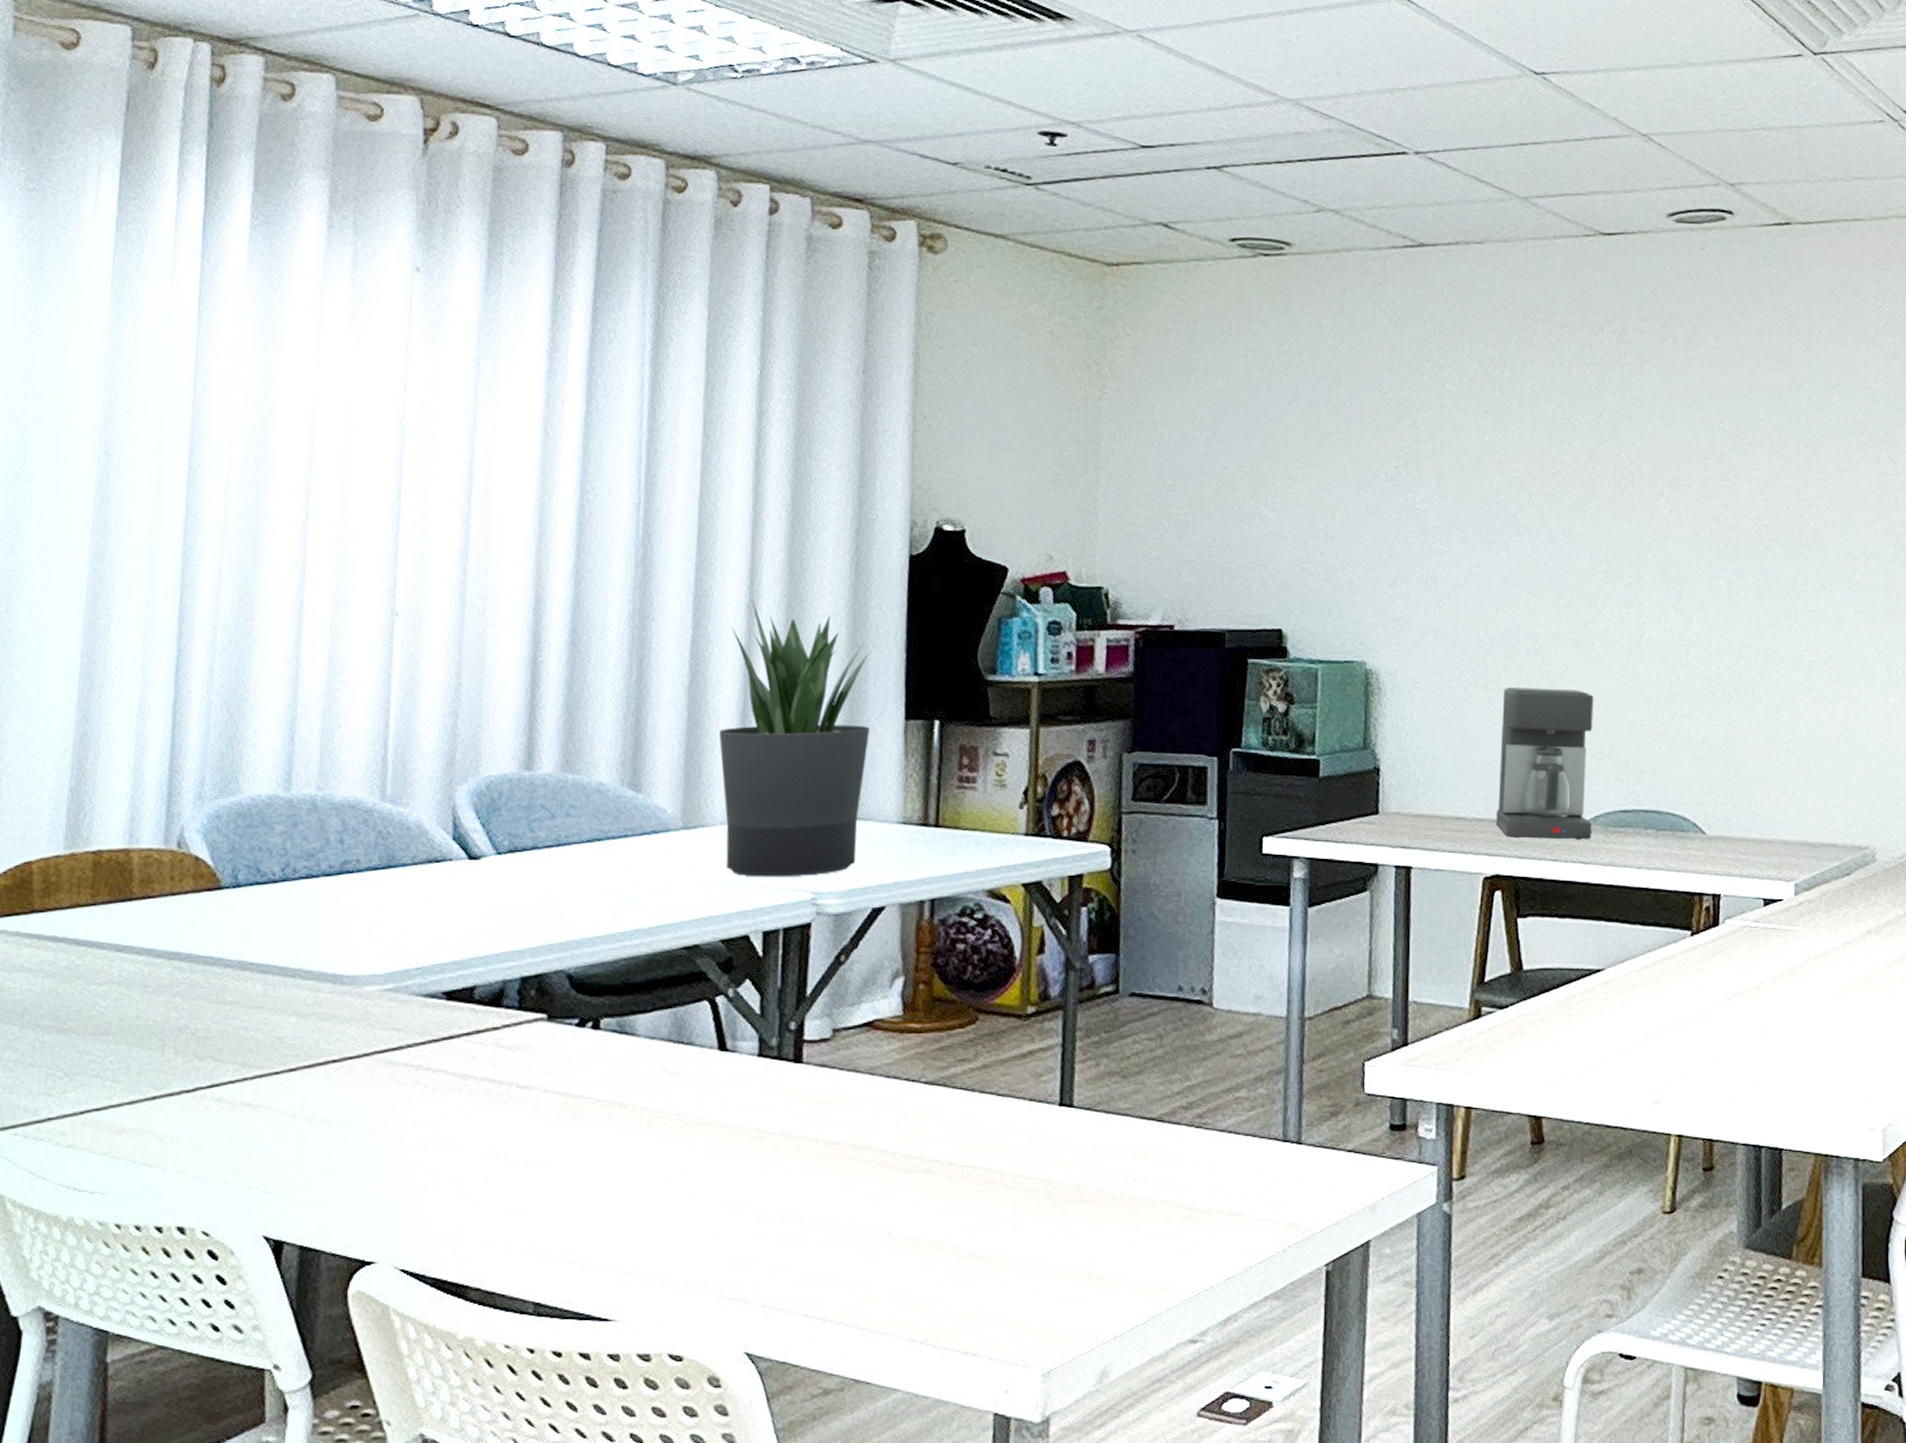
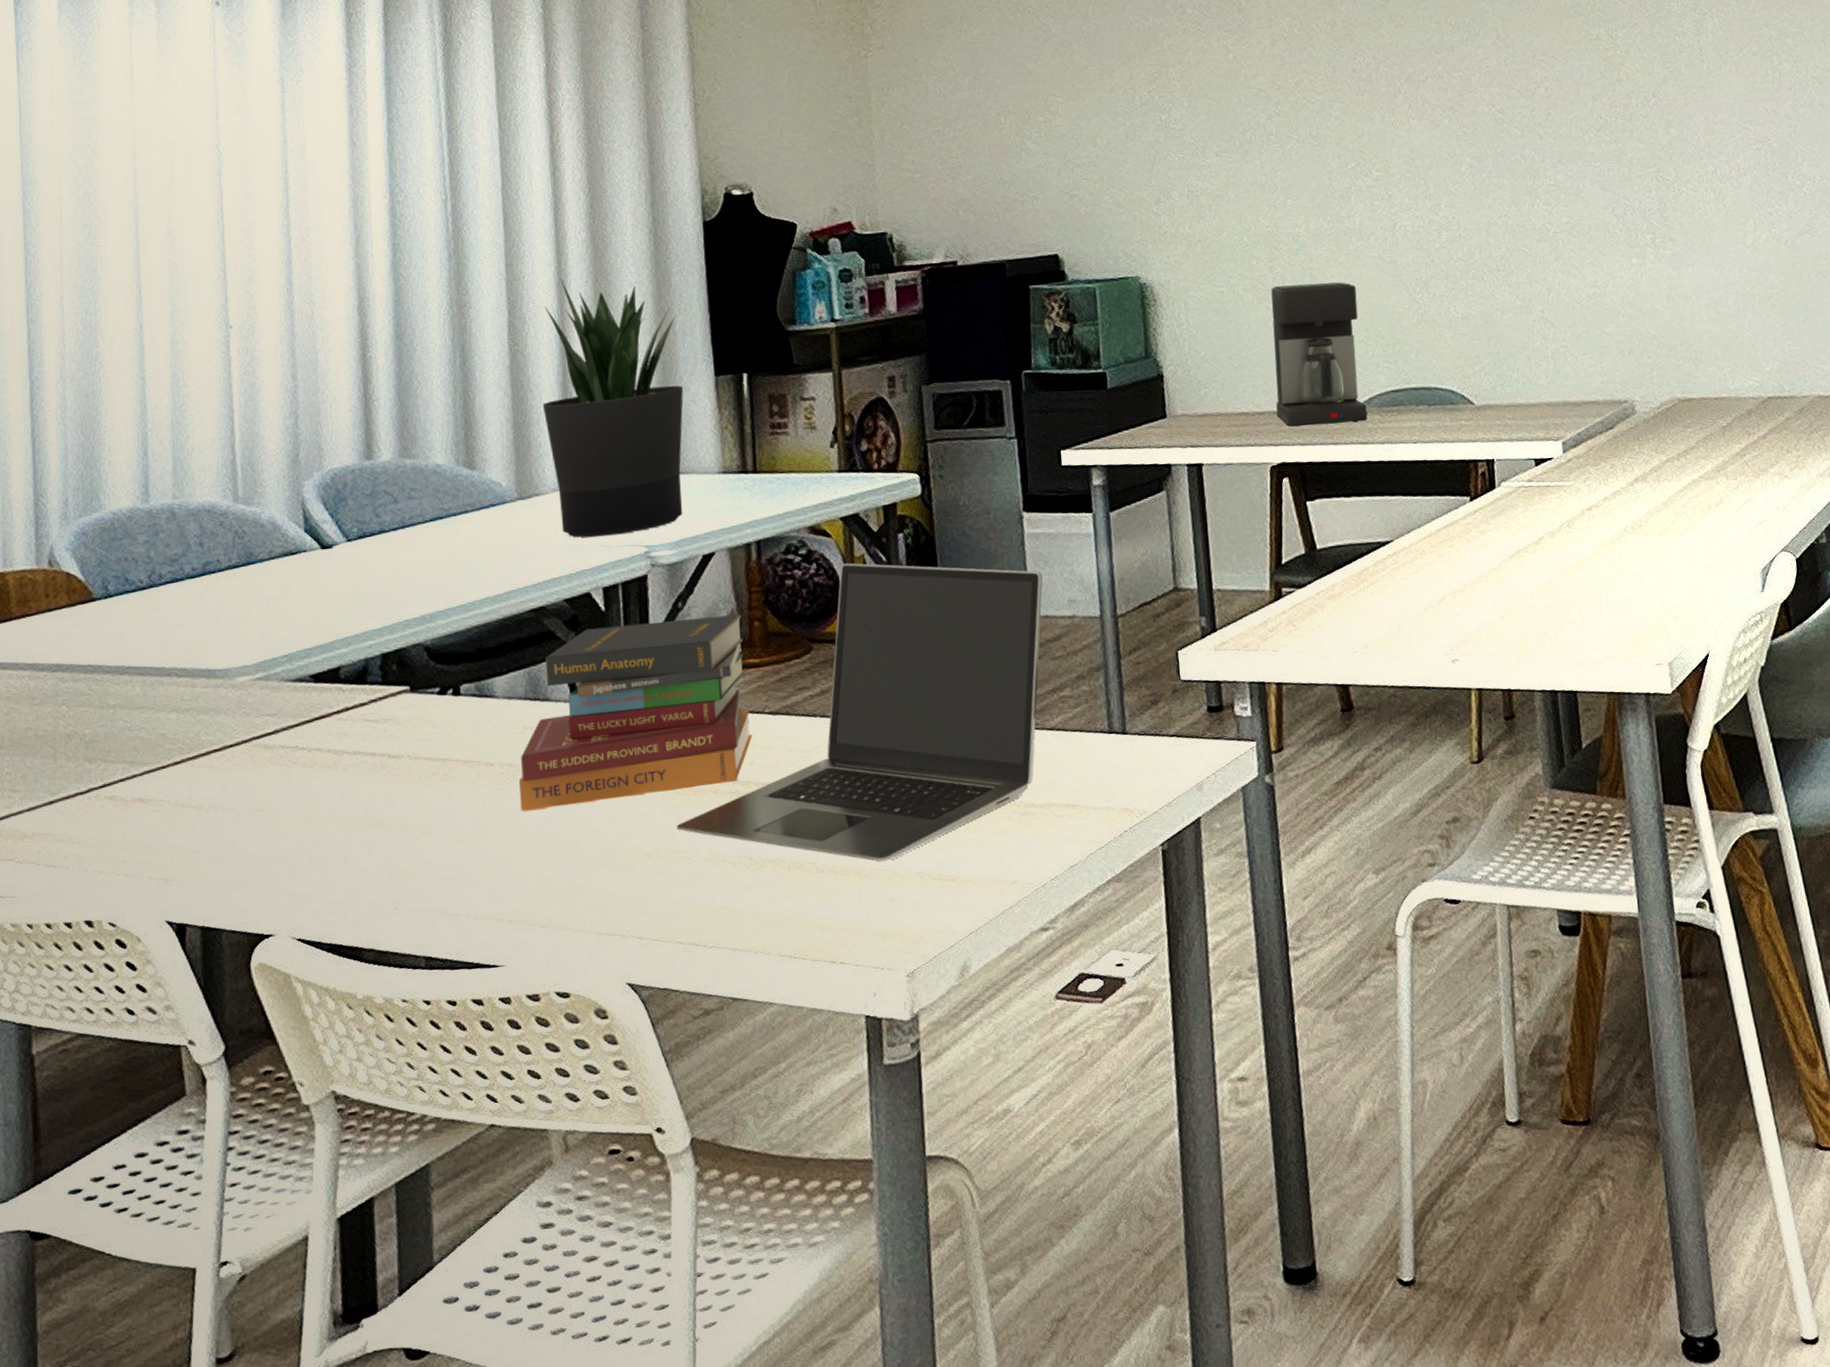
books: none [651,973,906,1158] -> present [519,614,752,811]
laptop: none [814,932,1230,1252] -> present [676,562,1043,862]

